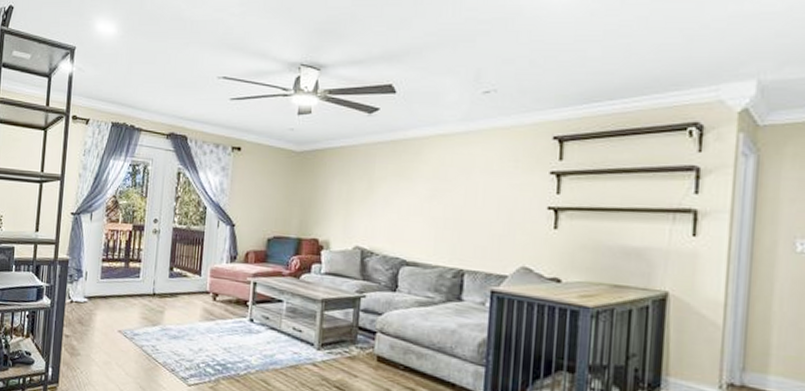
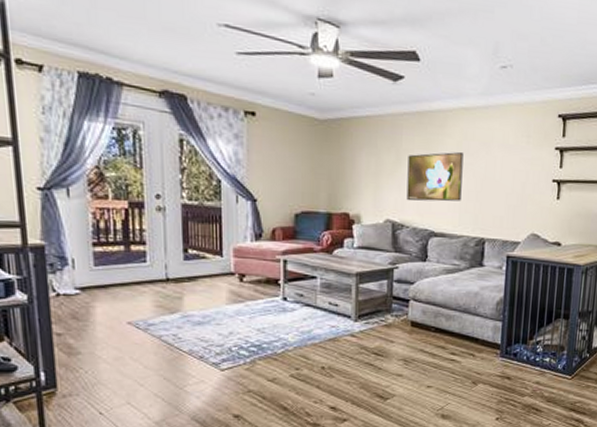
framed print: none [377,179,440,229] -> present [406,152,464,202]

